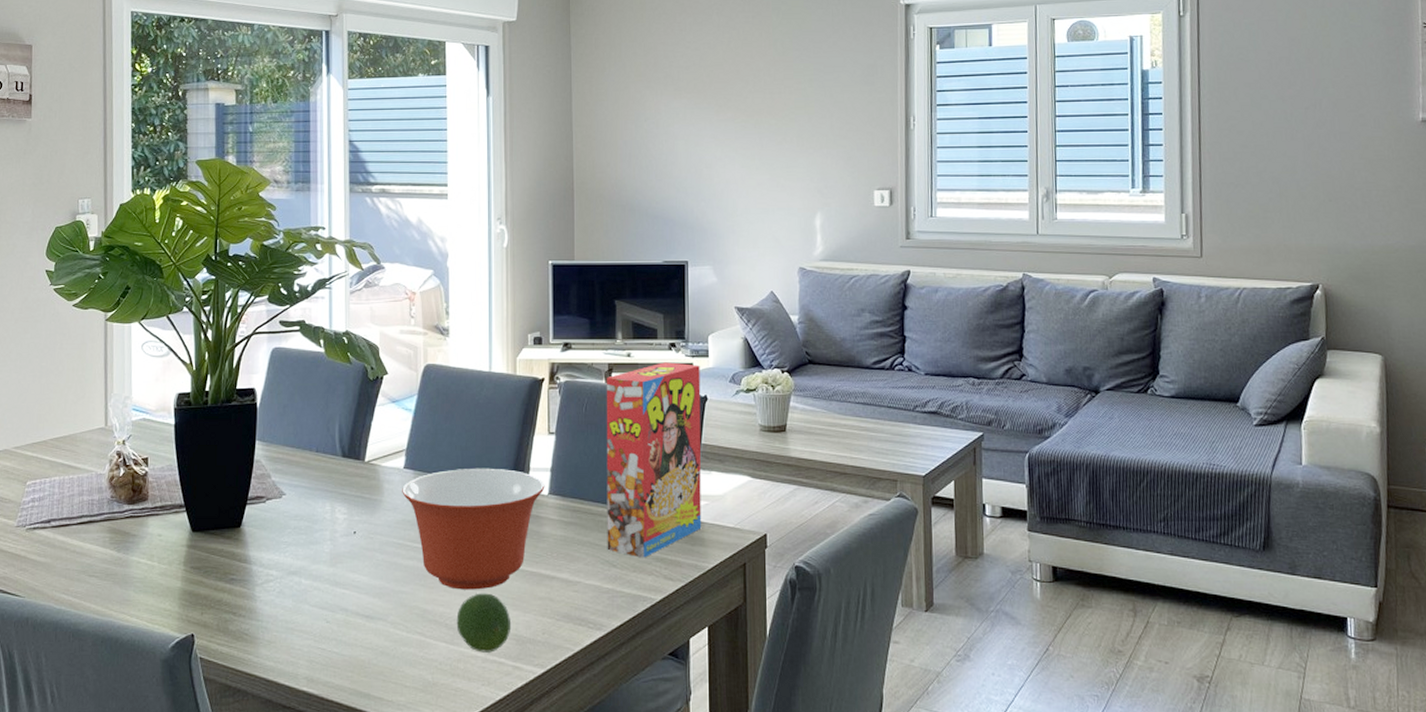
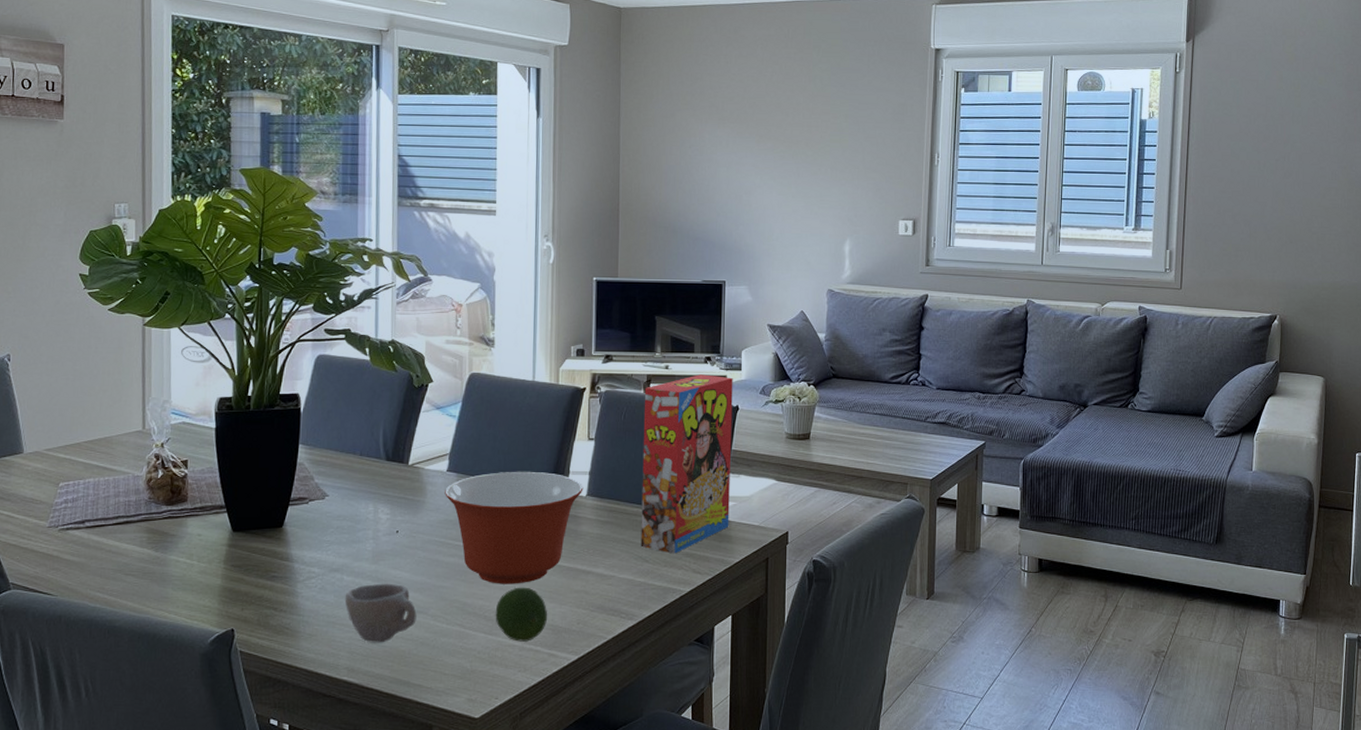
cup: none [303,587,376,652] -> present [344,583,417,643]

